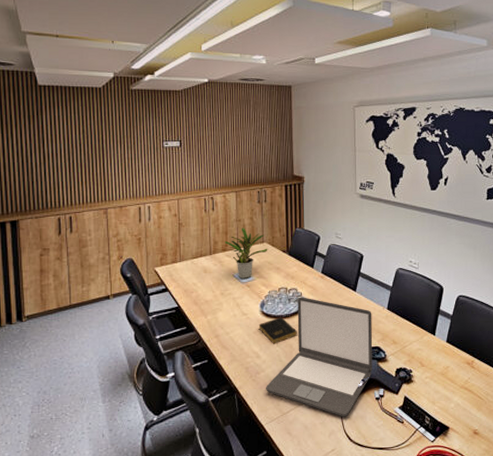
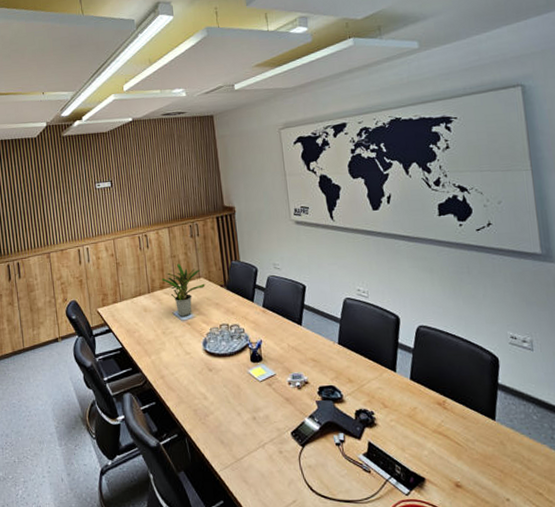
book: present [258,316,297,344] -> none [203,354,244,385]
laptop: present [265,297,373,417] -> none [215,333,329,465]

